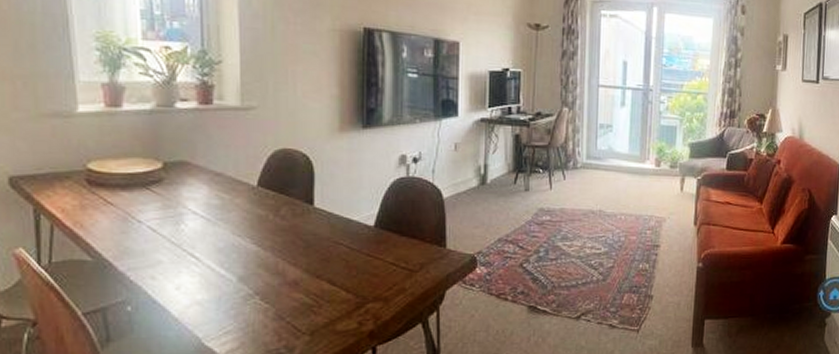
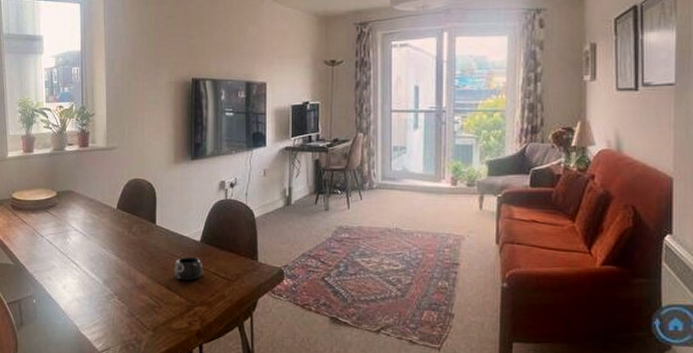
mug: none [338,245,378,273] -> present [173,257,203,281]

